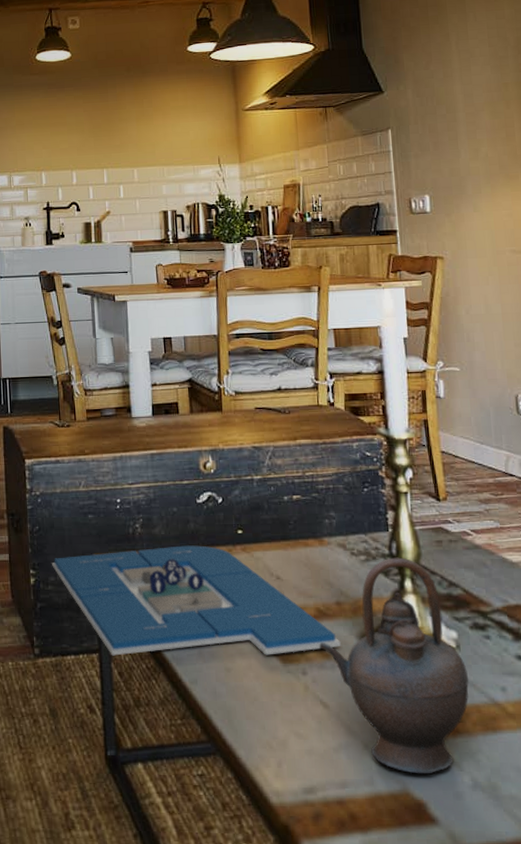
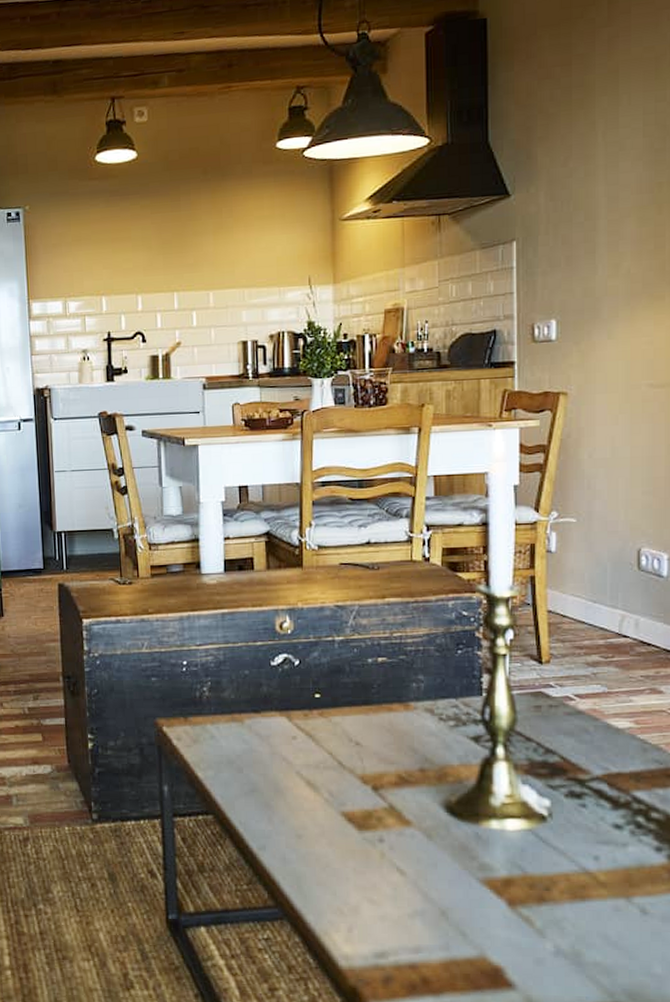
board game: present [52,545,342,656] -> none [111,710,424,822]
teapot: present [318,557,470,774] -> none [398,723,560,941]

